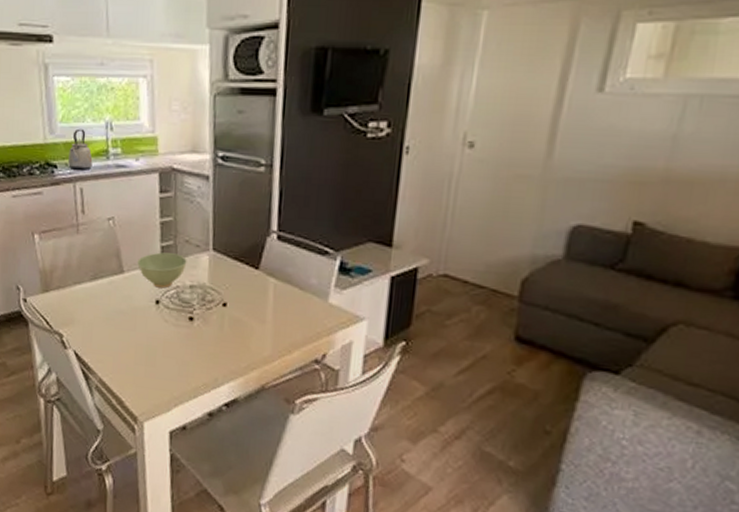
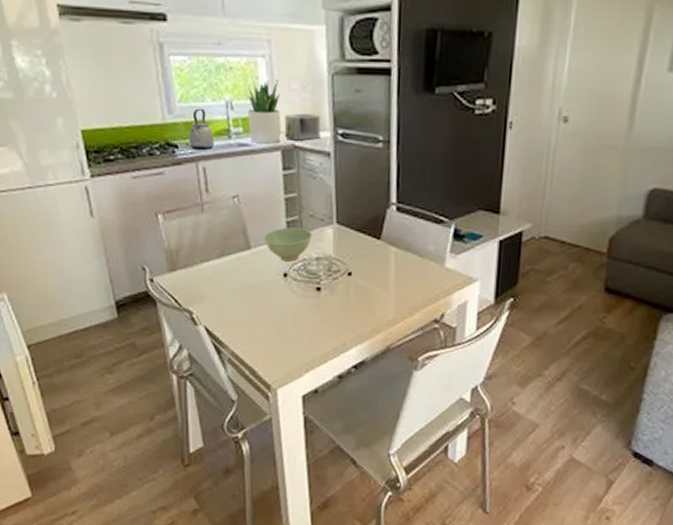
planter: none [126,100,161,166] -> present [248,79,281,144]
toaster: none [162,134,201,163] -> present [284,113,321,141]

